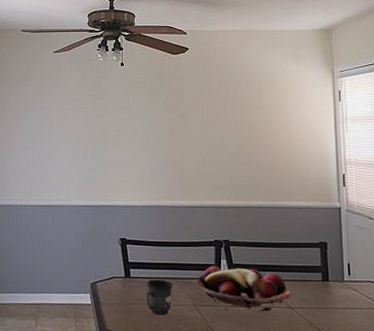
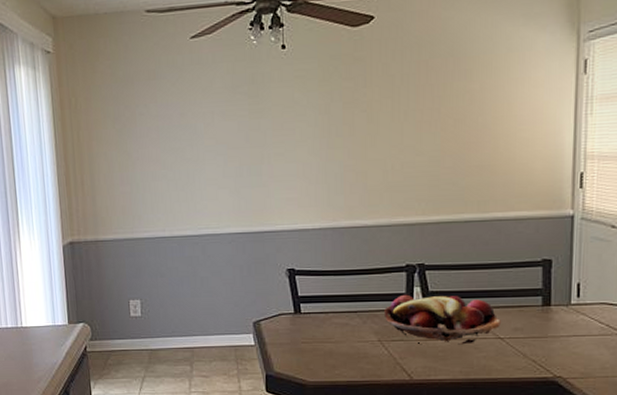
mug: present [146,280,173,315] -> none [320,314,353,354]

